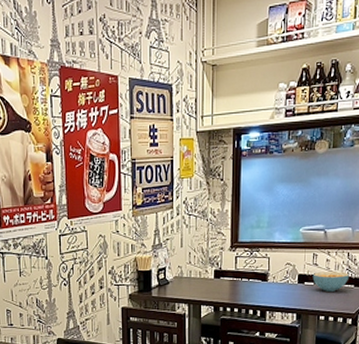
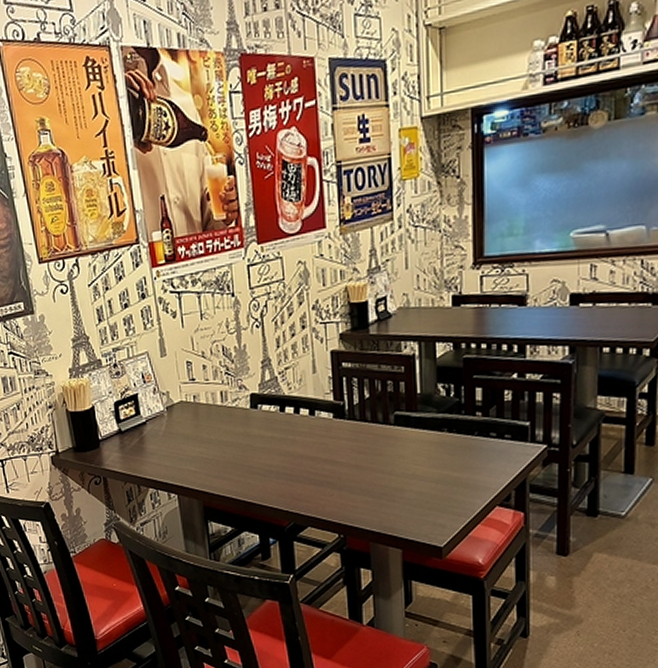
cereal bowl: present [312,271,350,292] -> none [590,286,645,314]

